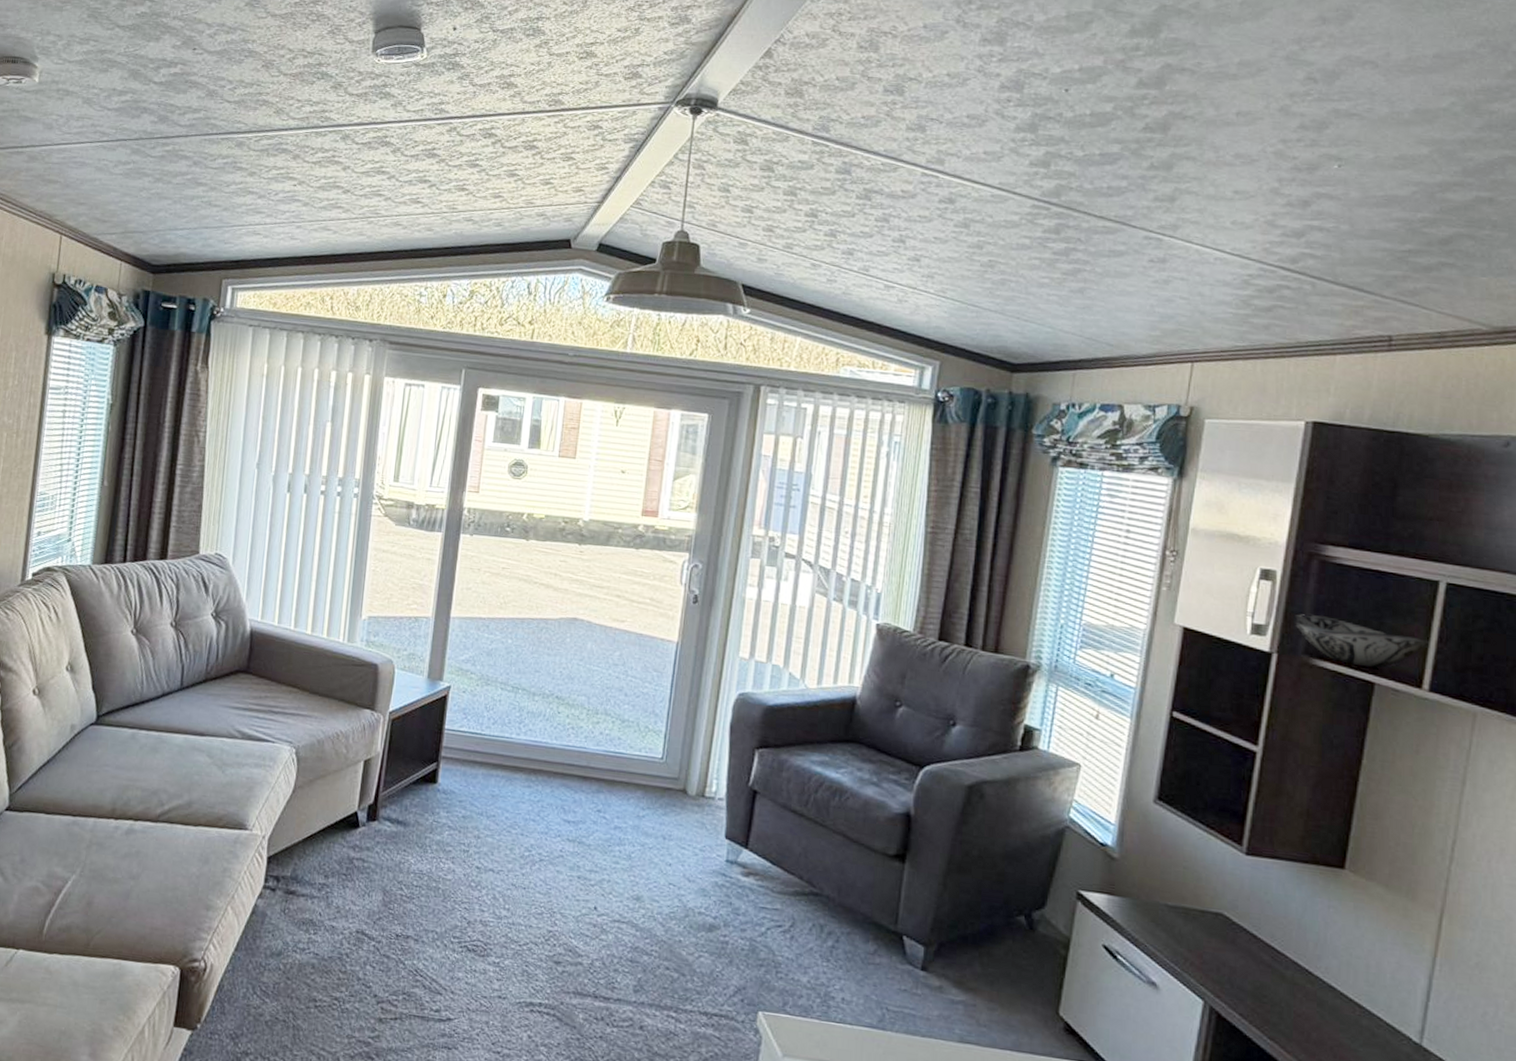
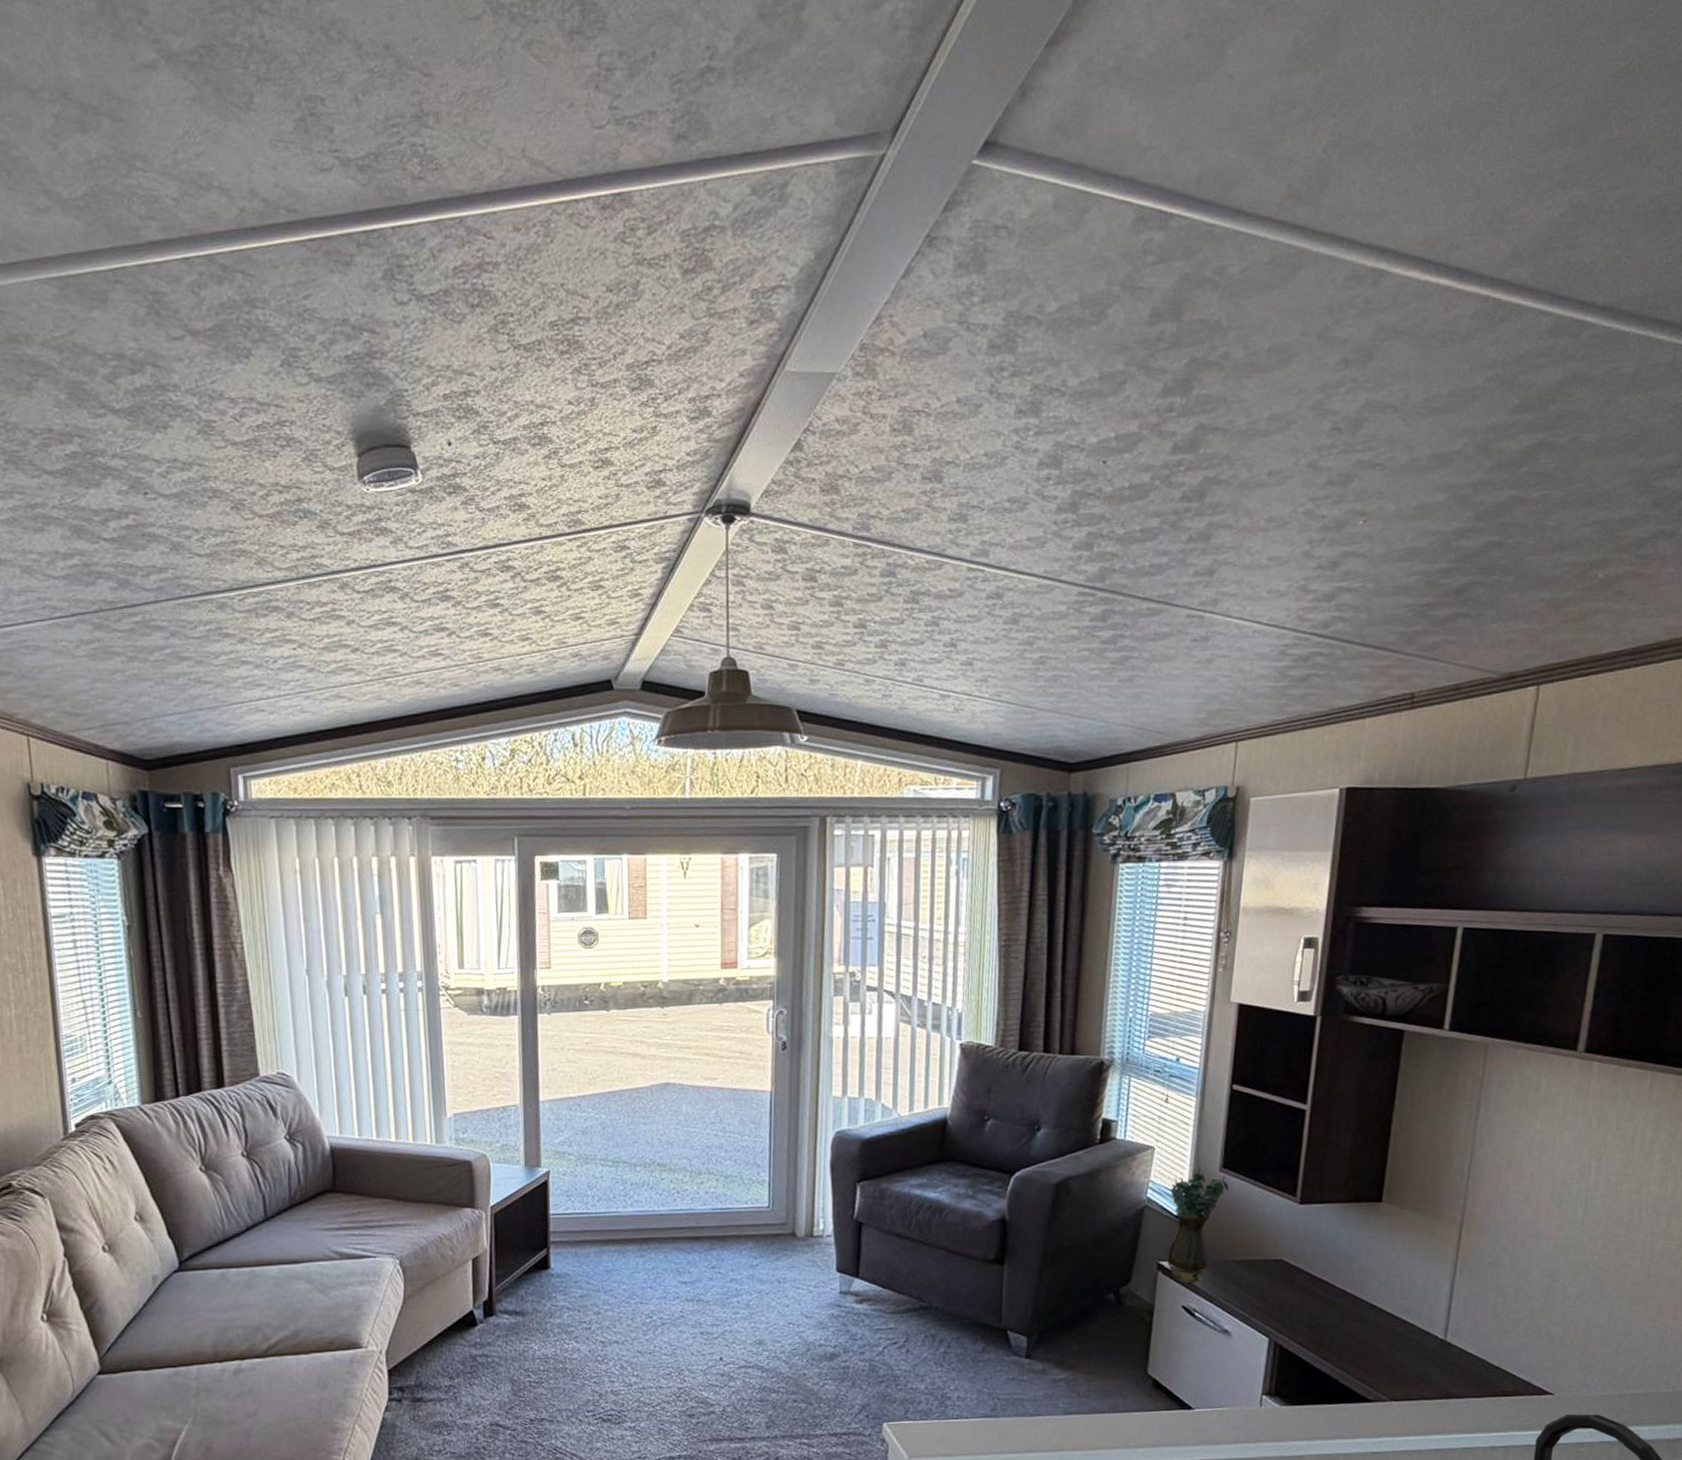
vase: none [1088,794,1163,922] -> present [1167,1167,1229,1283]

